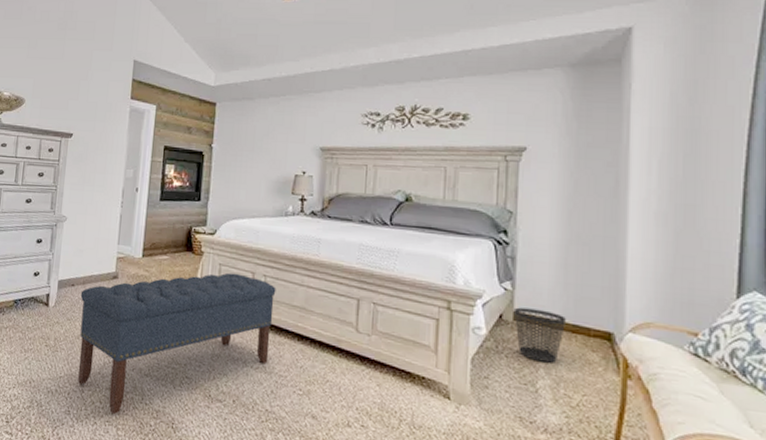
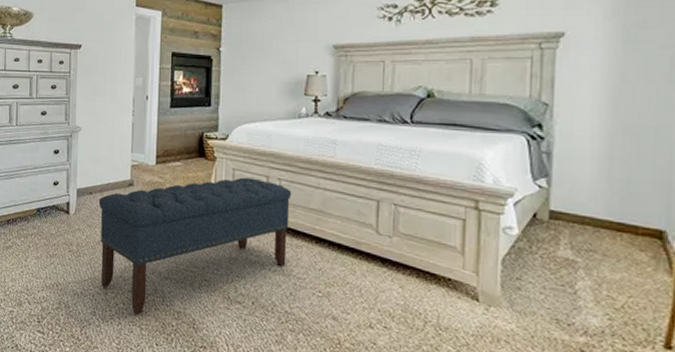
wastebasket: present [513,307,566,363] -> none [549,205,609,264]

